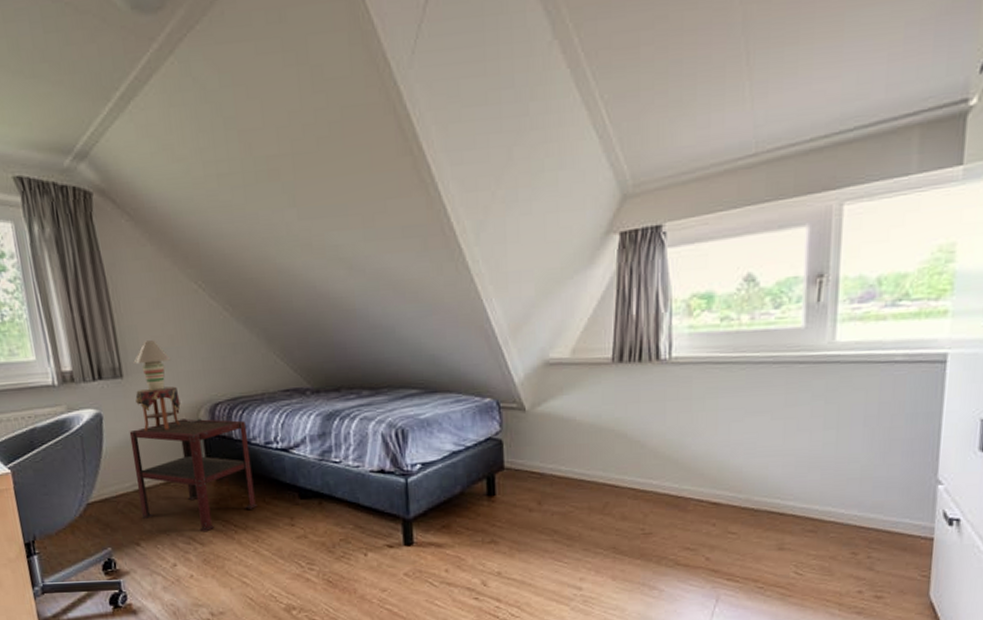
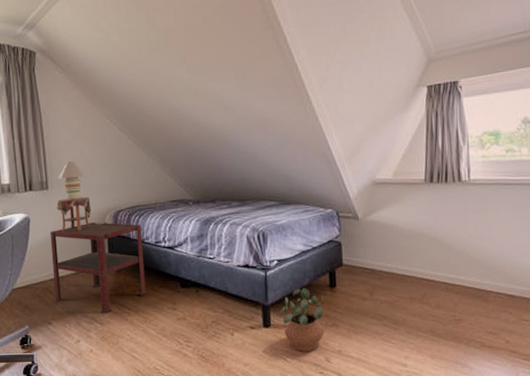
potted plant: none [423,497,481,574] -> present [278,288,325,352]

